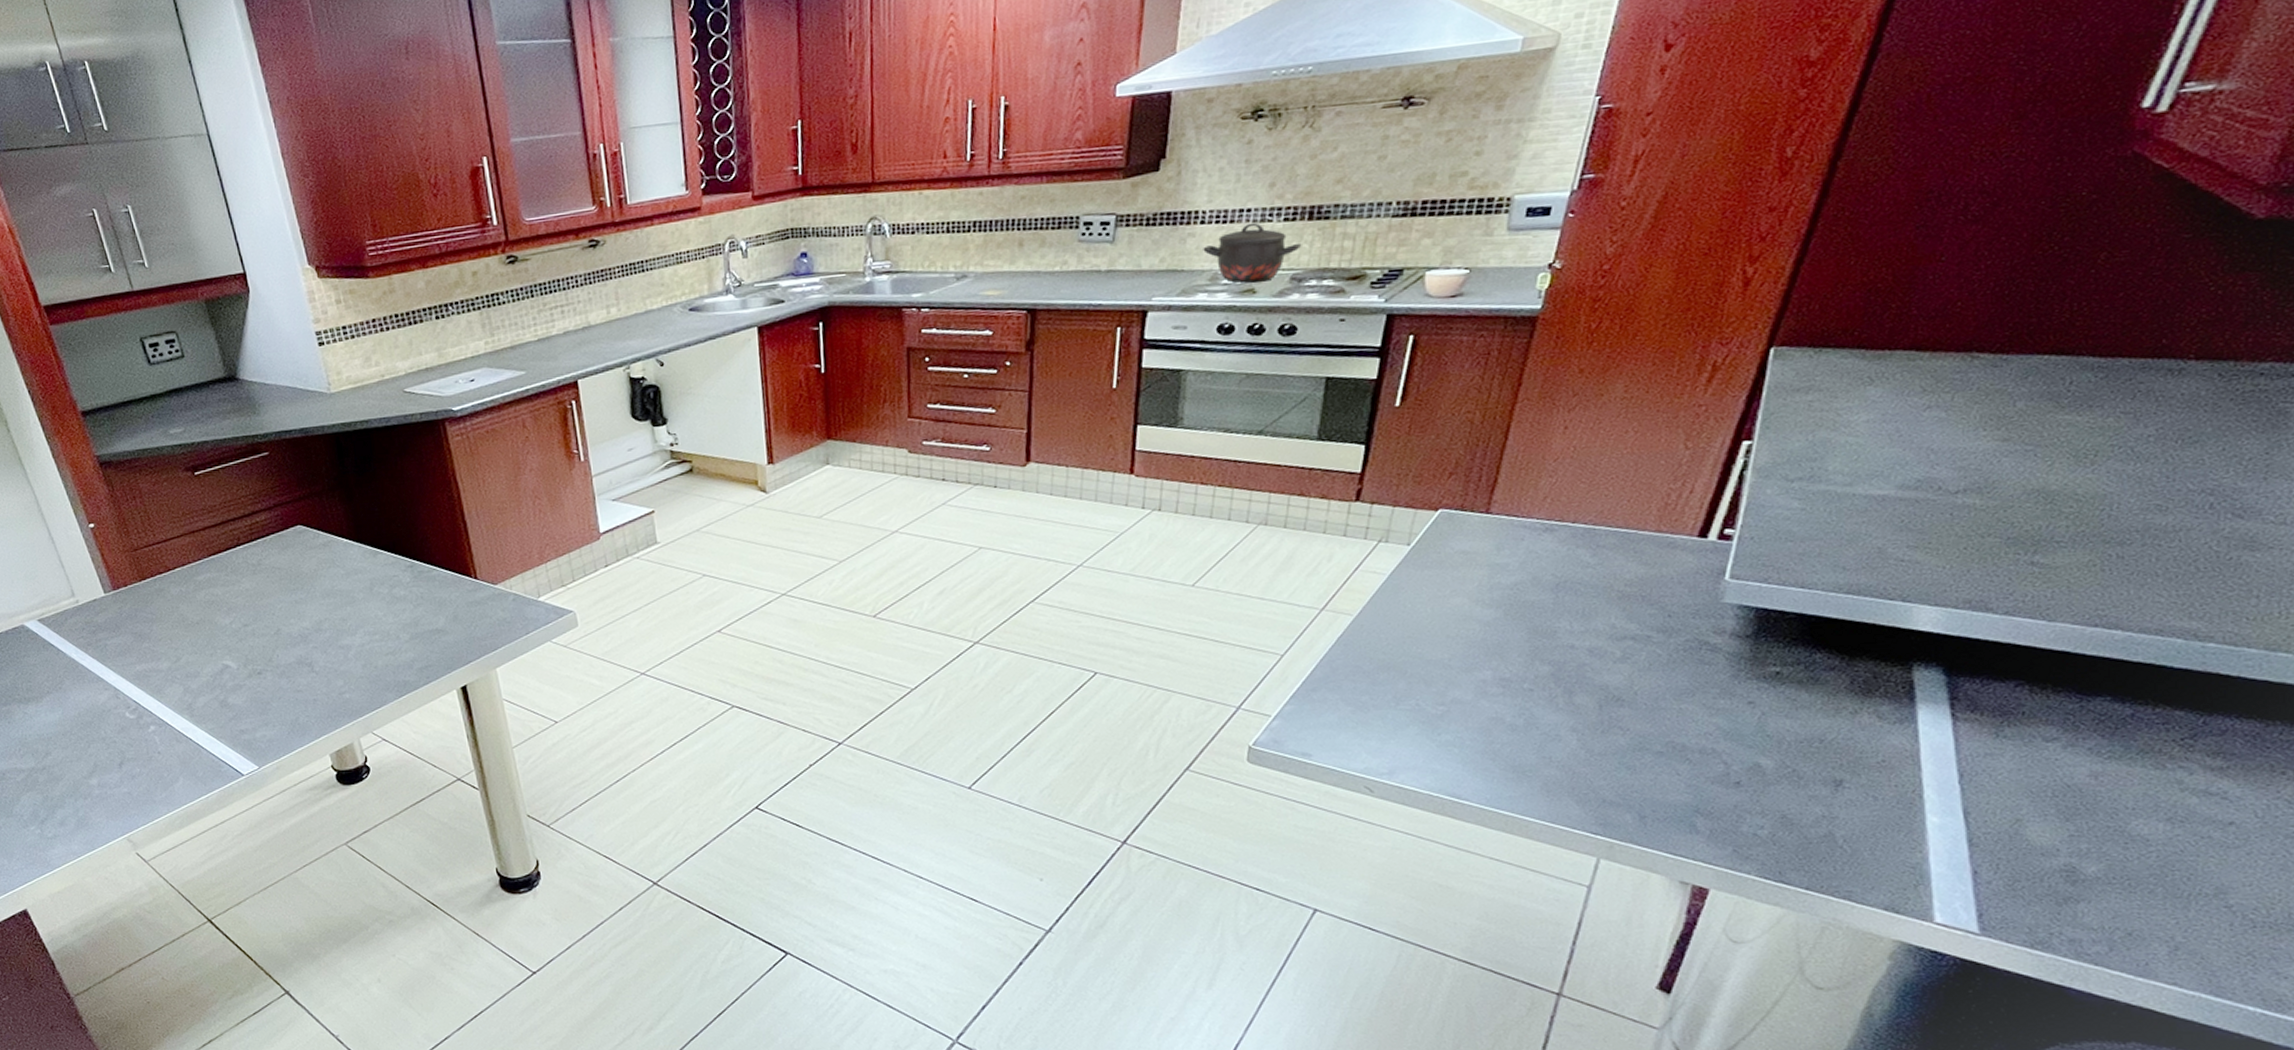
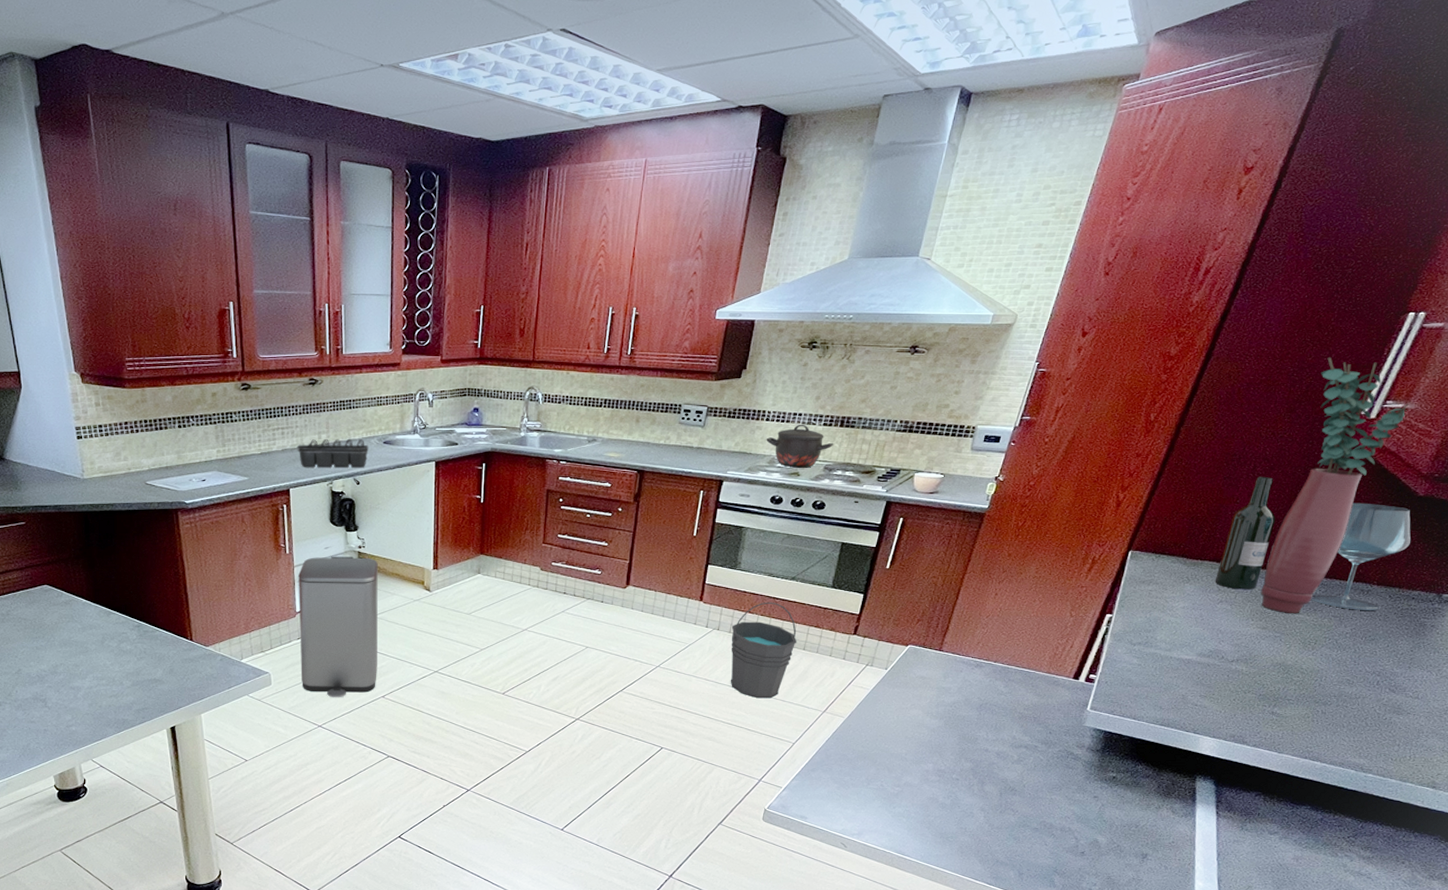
dish rack: none [581,309,671,353] -> present [297,438,369,469]
pedal bin: none [598,457,709,637] -> present [298,556,378,698]
bucket: none [1178,466,1274,598] -> present [731,602,797,699]
wine bottle: none [1915,217,2009,387] -> present [1215,476,1276,590]
vase: none [1994,27,2228,416] -> present [1260,357,1411,614]
wine glass: none [2082,238,2250,401] -> present [1311,503,1412,611]

